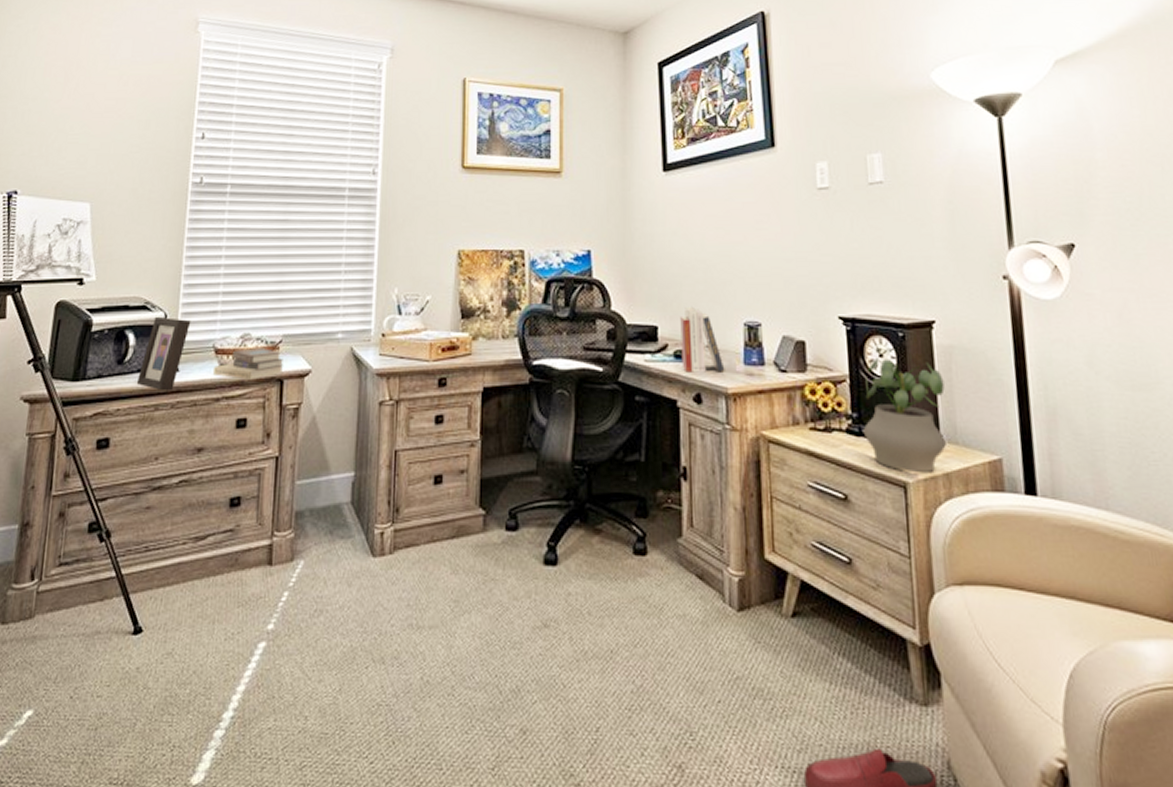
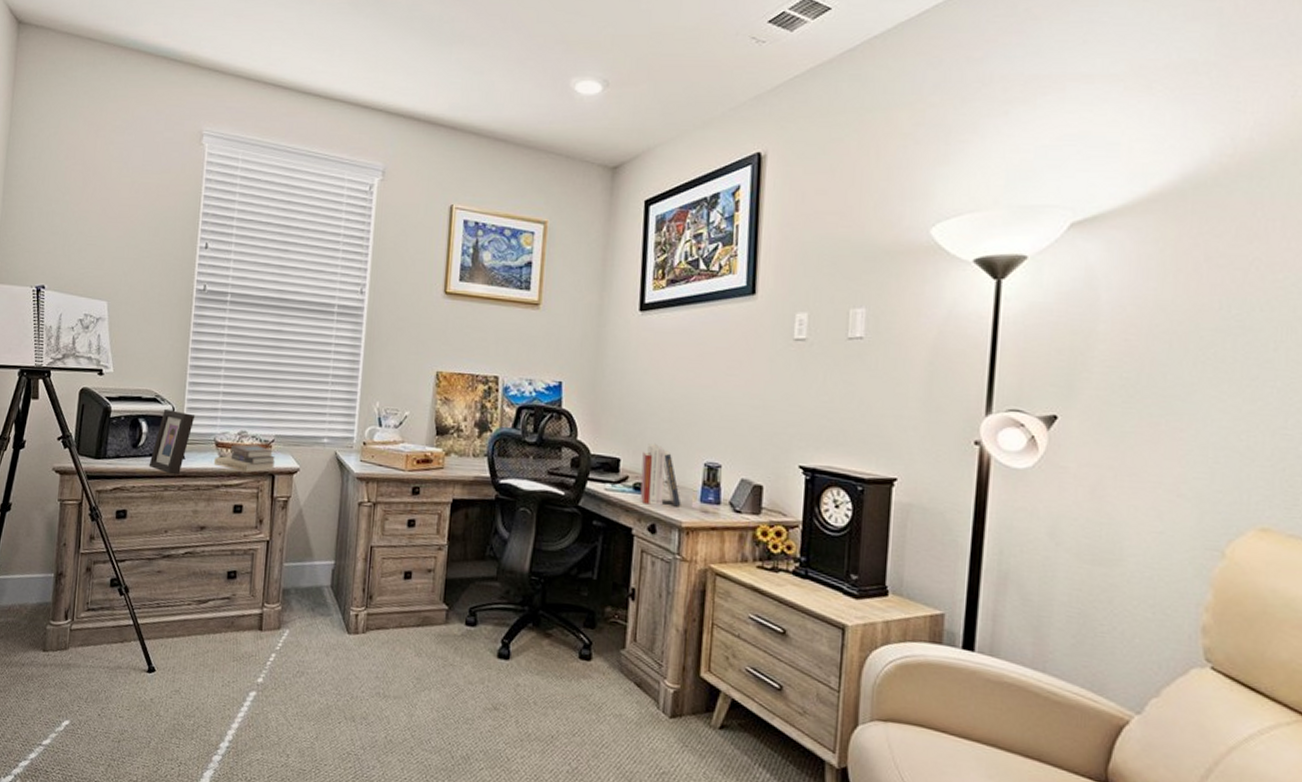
potted plant: present [862,357,948,473] -> none [809,507,897,619]

